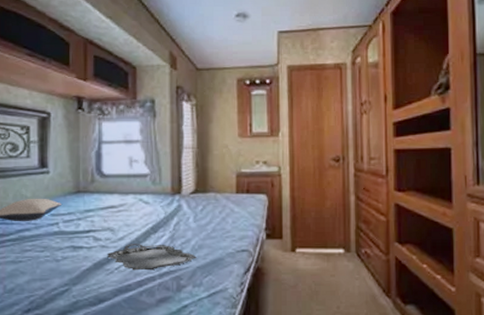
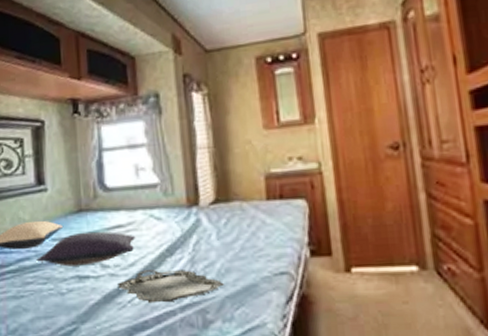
pillow: none [35,210,126,238] -> present [36,231,136,267]

